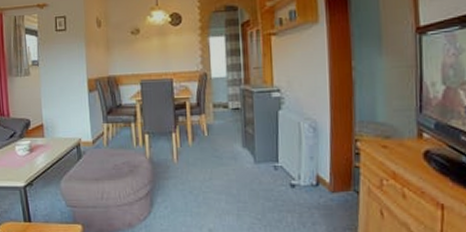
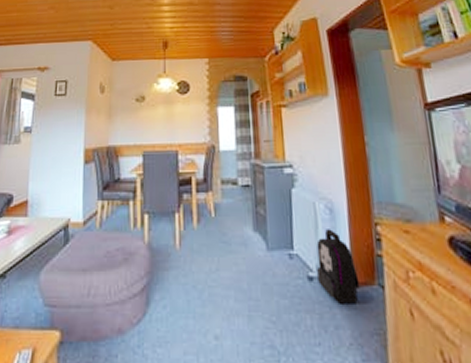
backpack: none [299,145,337,206] -> present [316,229,360,304]

